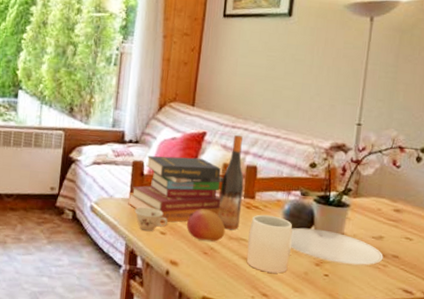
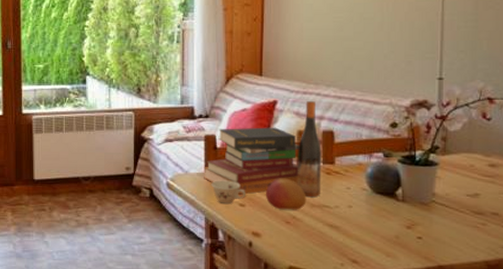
mug: present [246,214,293,274] -> none [331,179,379,239]
plate: present [291,227,383,266] -> none [377,190,481,226]

